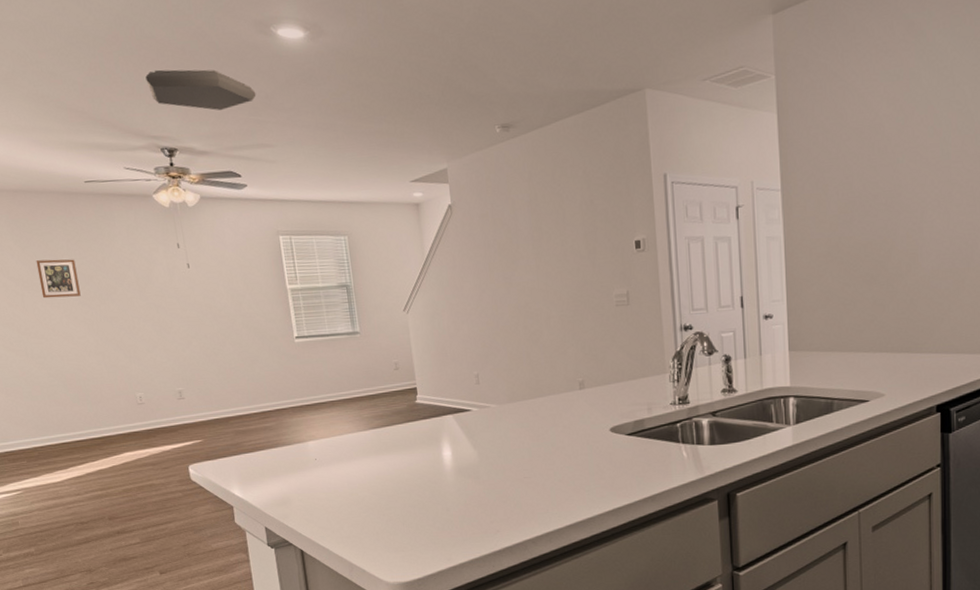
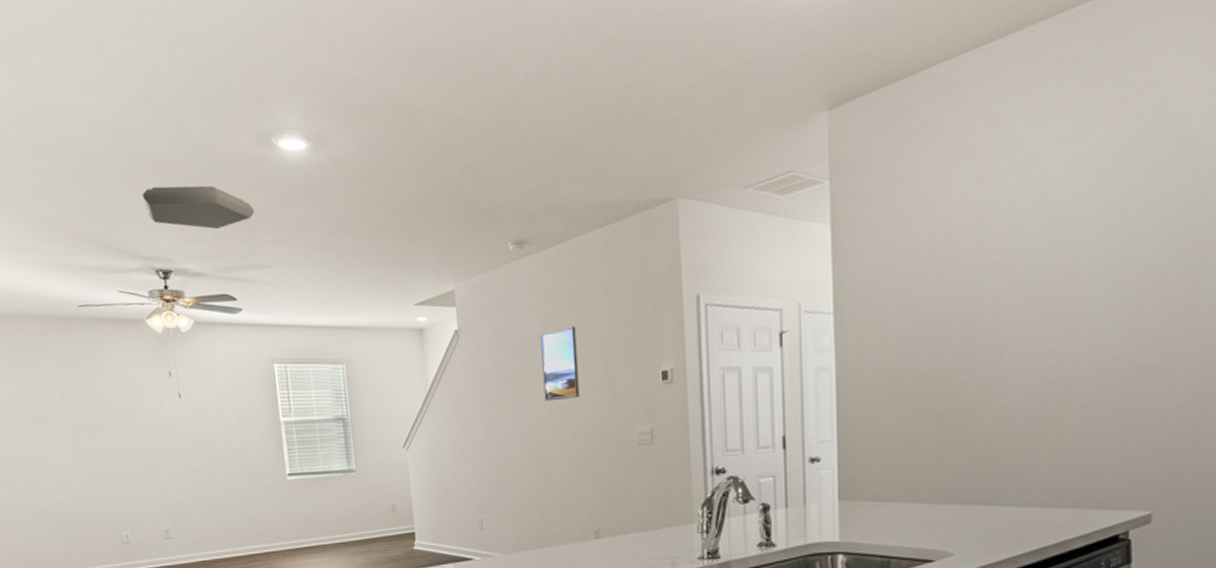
picture frame: present [36,259,81,299] -> none [28,387,71,429]
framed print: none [526,201,563,269] -> present [540,326,580,402]

